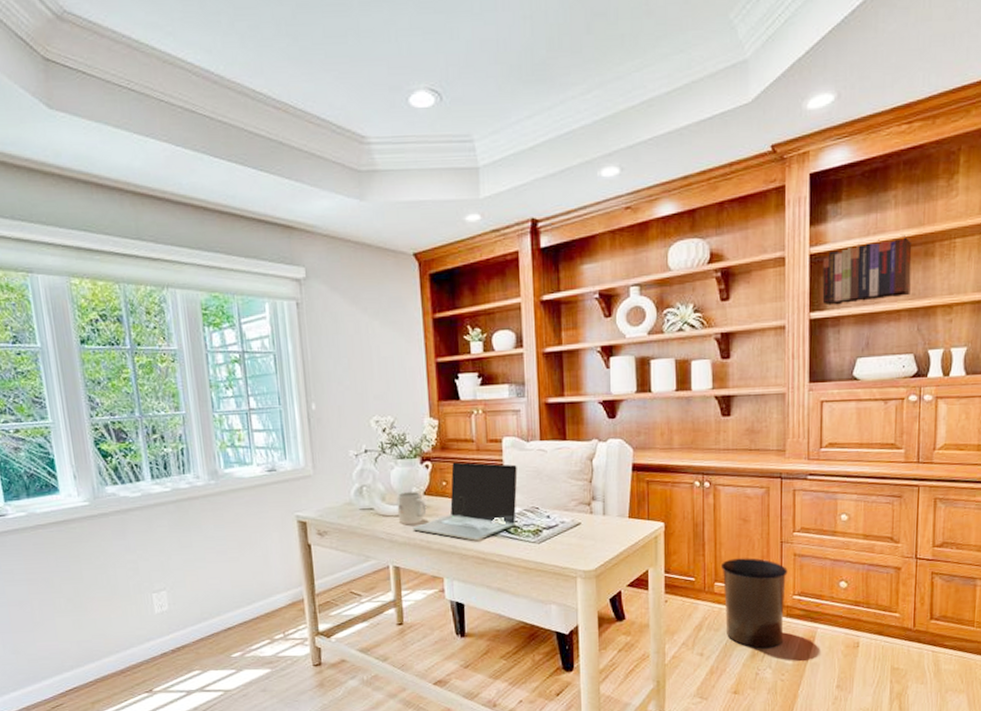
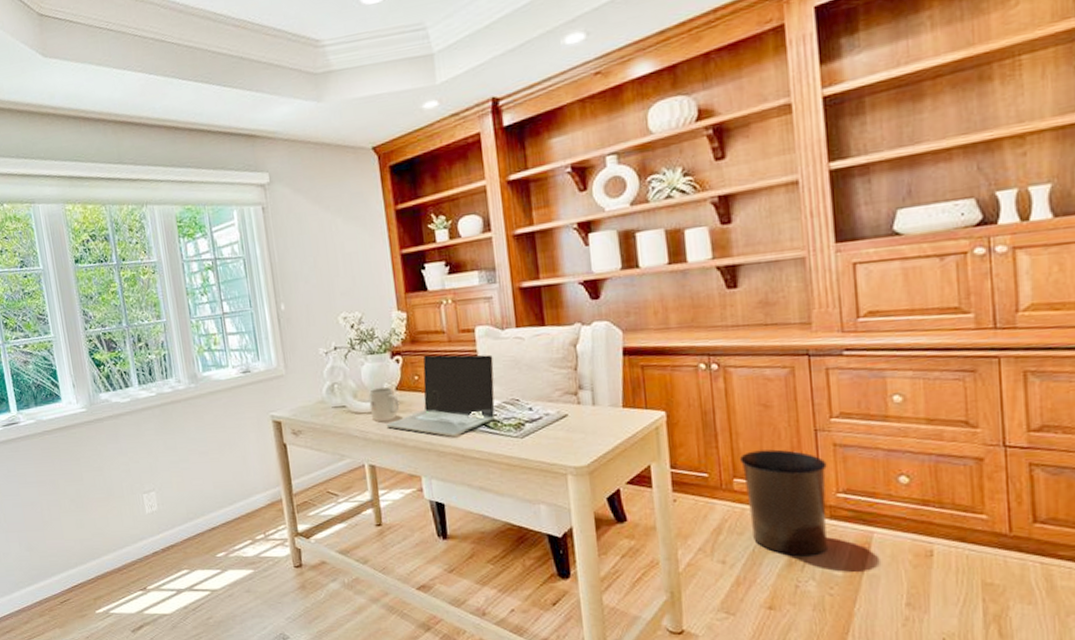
books: present [822,235,912,306] -> none [841,60,963,153]

